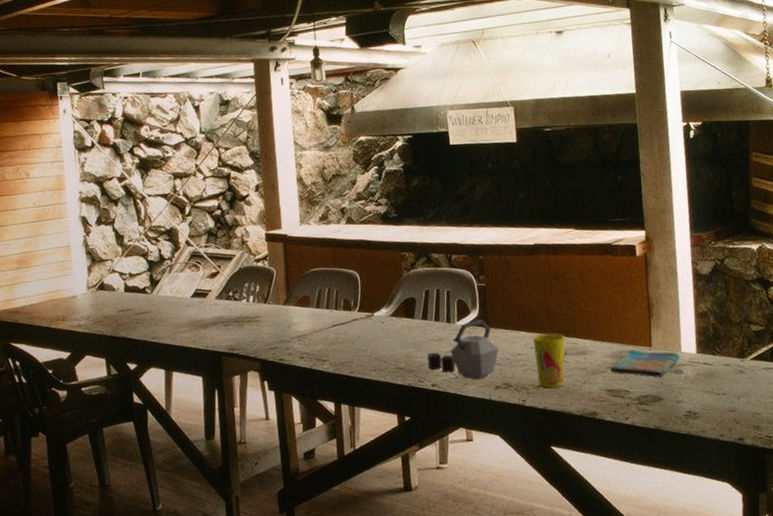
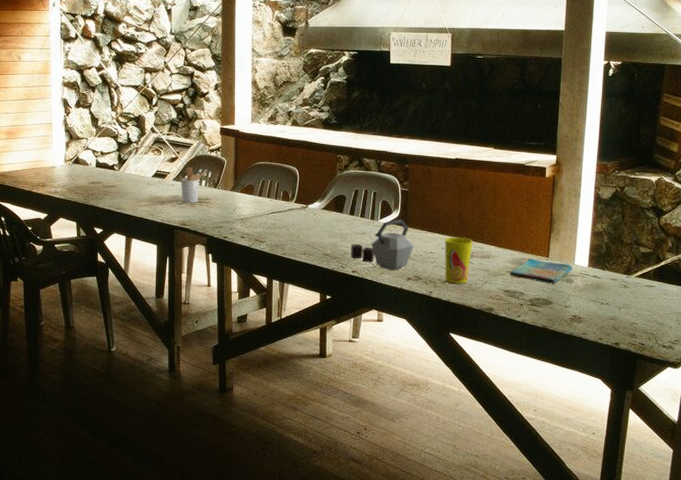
utensil holder: none [225,282,255,324] -> present [181,167,208,203]

